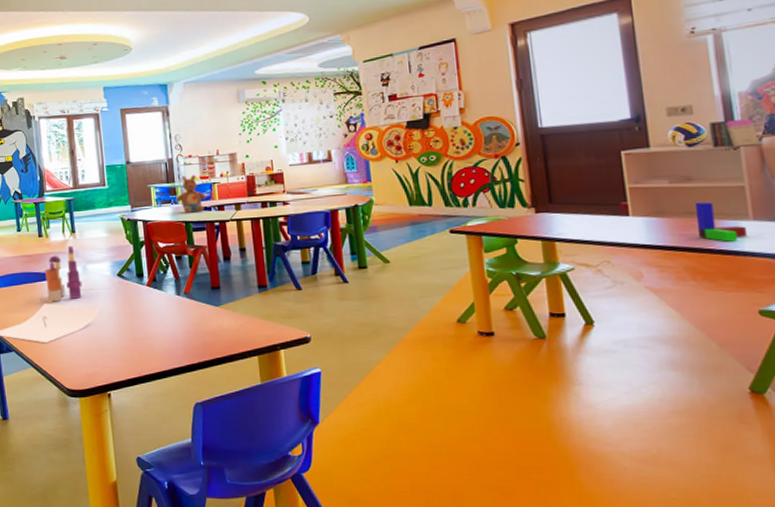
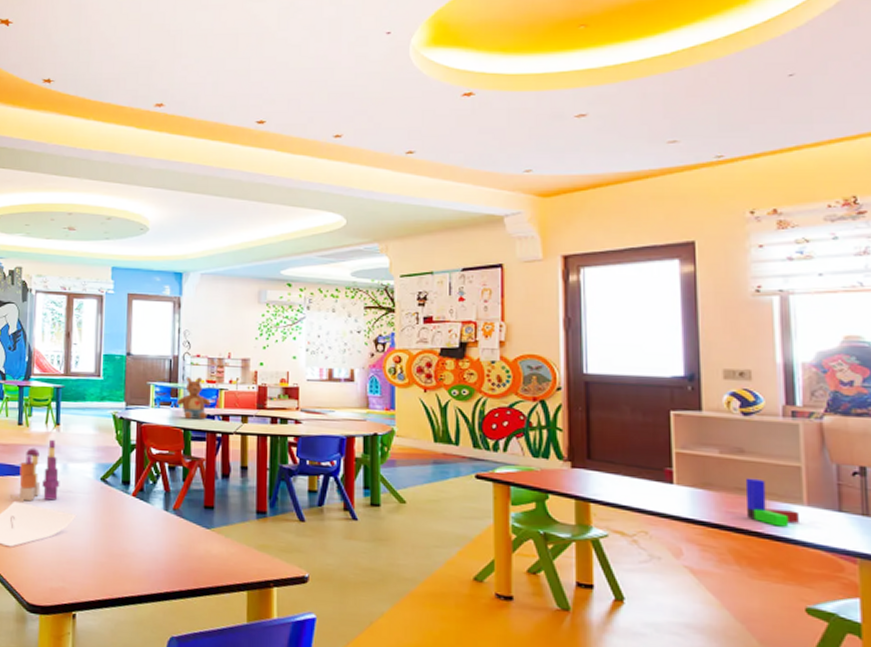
books: present [708,119,761,149] -> none [766,391,822,424]

